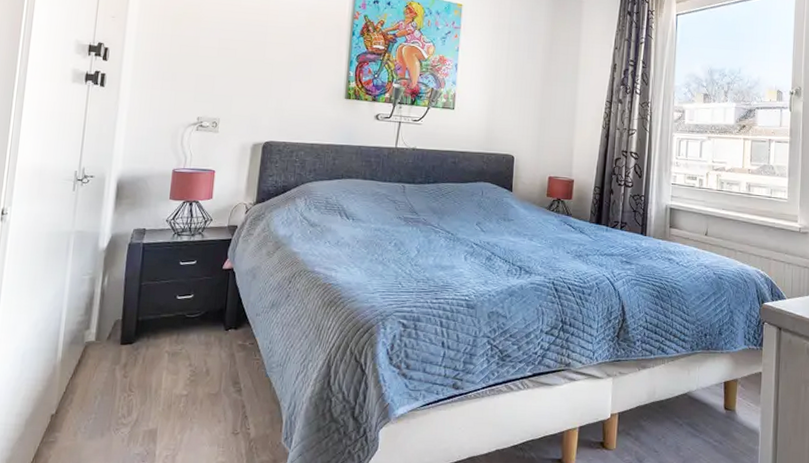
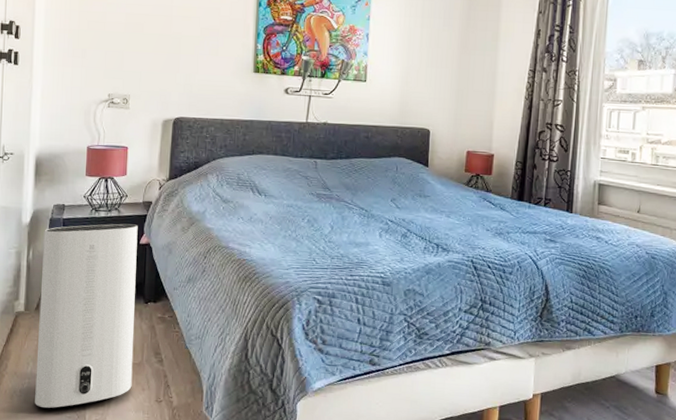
air purifier: none [100,248,222,445] -> present [35,223,138,408]

